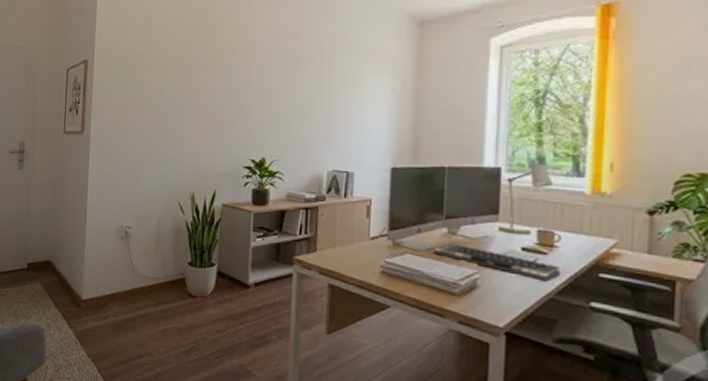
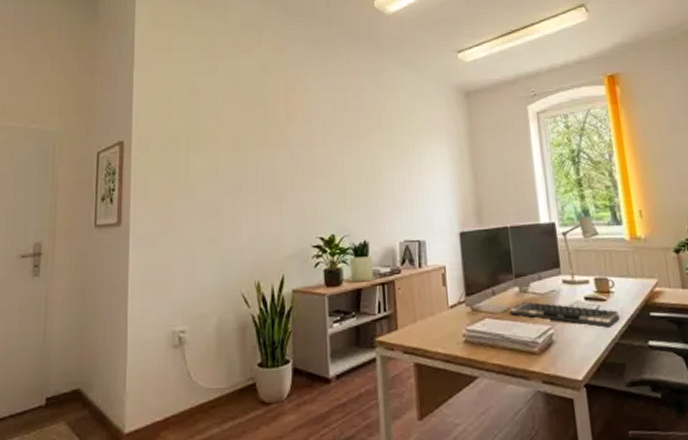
planter: none [274,165,301,205] -> present [348,239,377,283]

